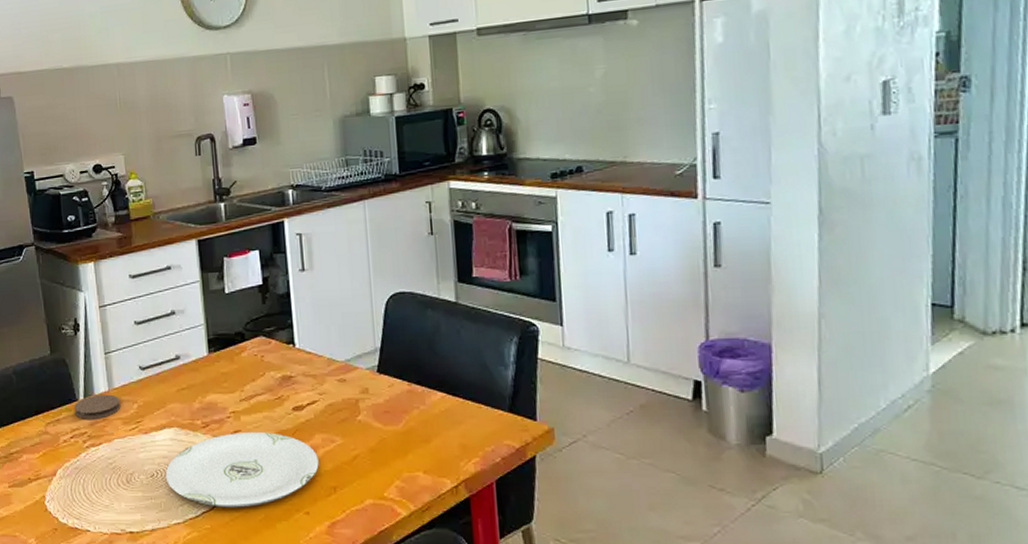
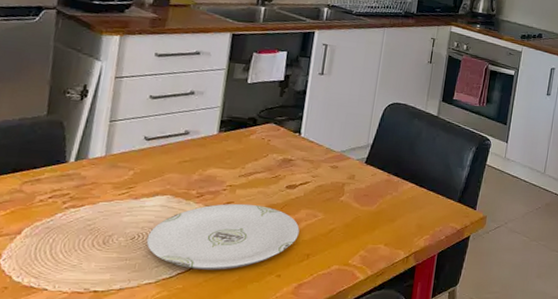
coaster: present [74,394,120,419] -> none [60,158,115,182]

